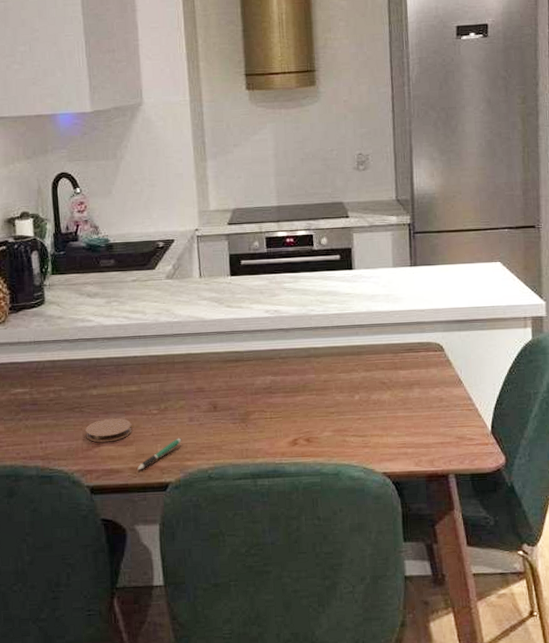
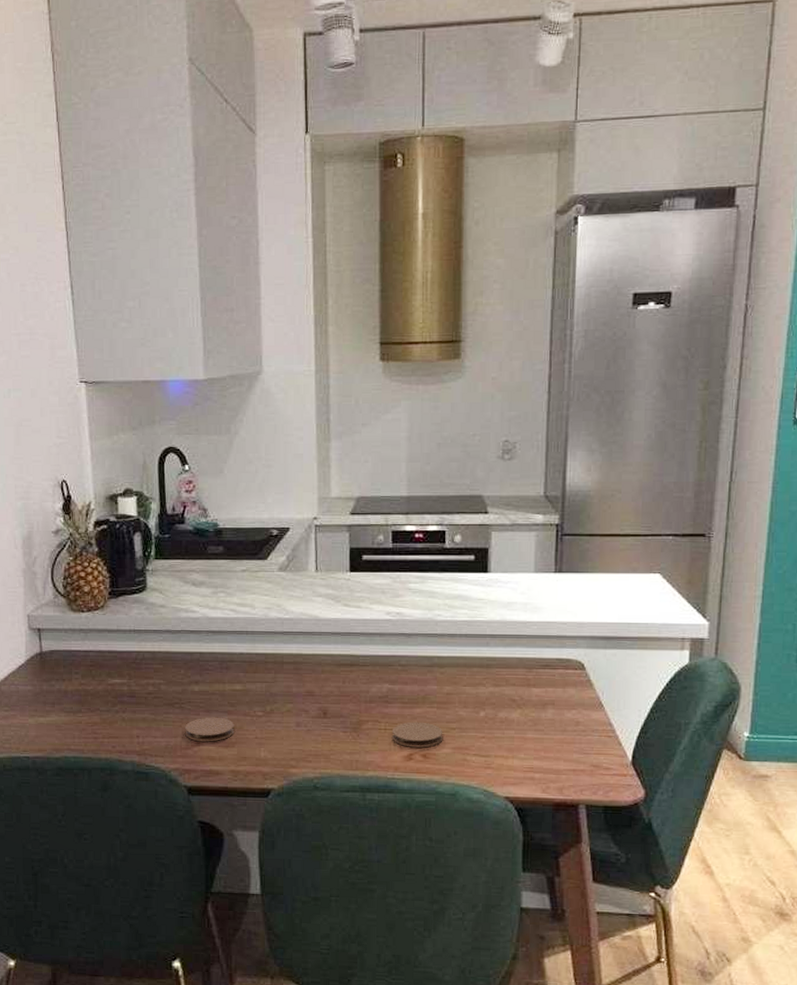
pen: present [137,438,182,471] -> none [238,743,287,774]
coaster: none [277,408,324,433] -> present [391,721,443,748]

